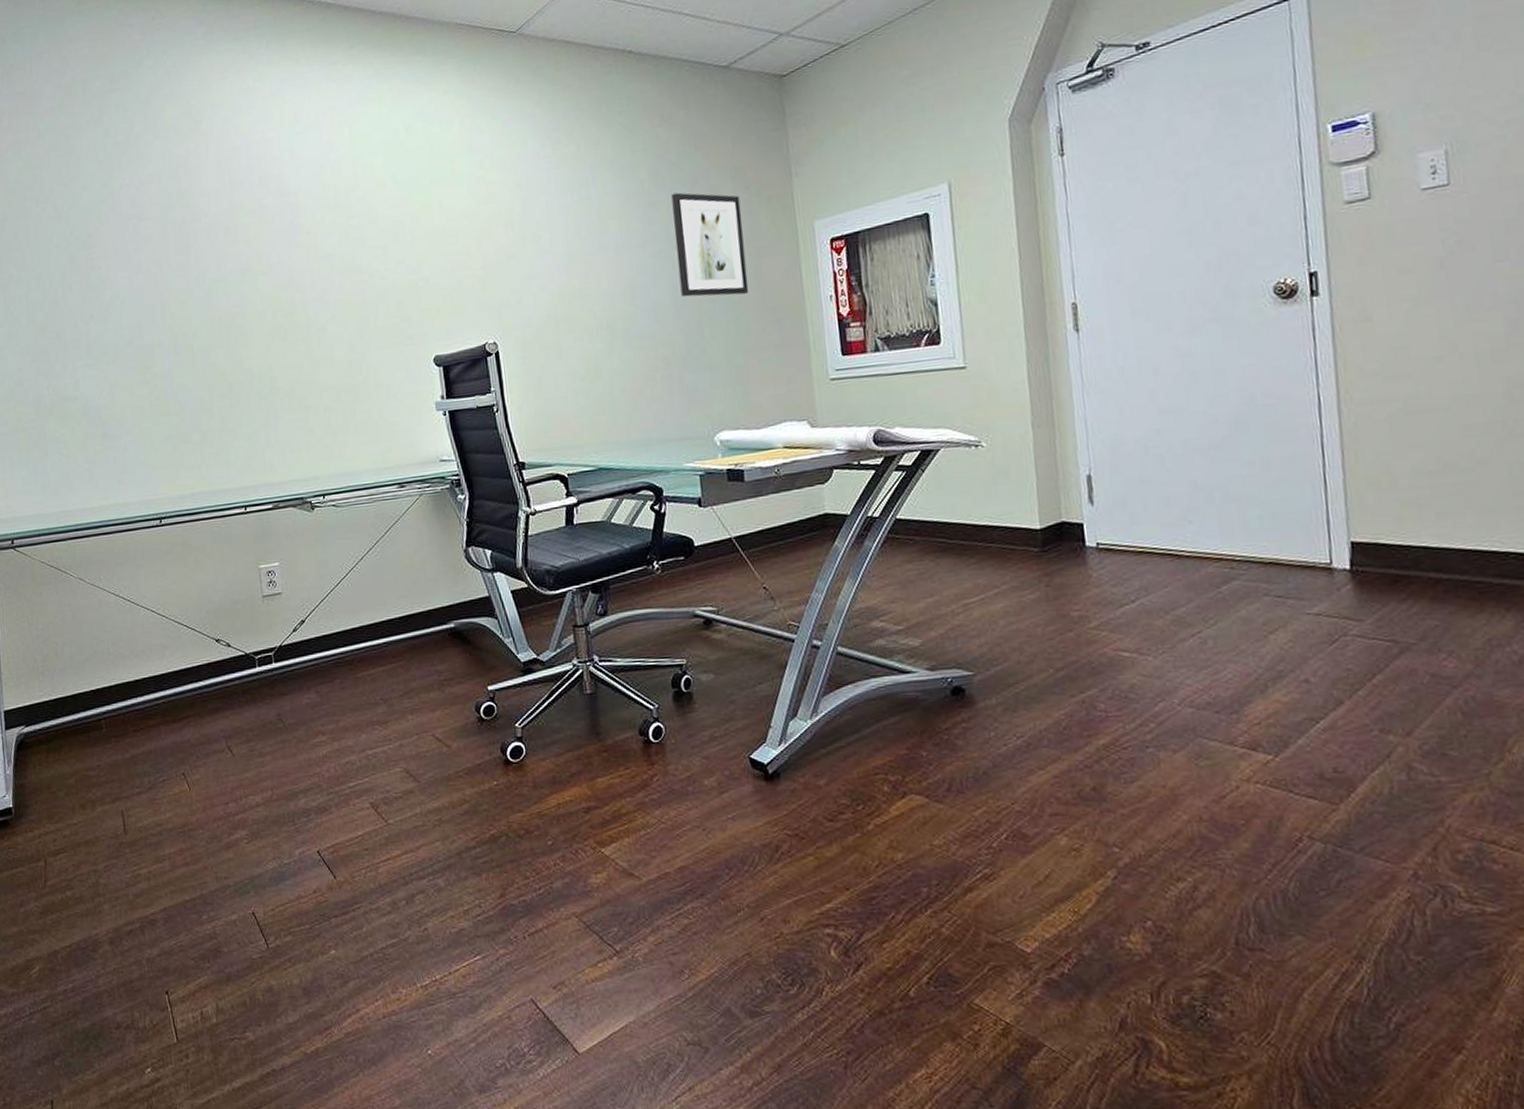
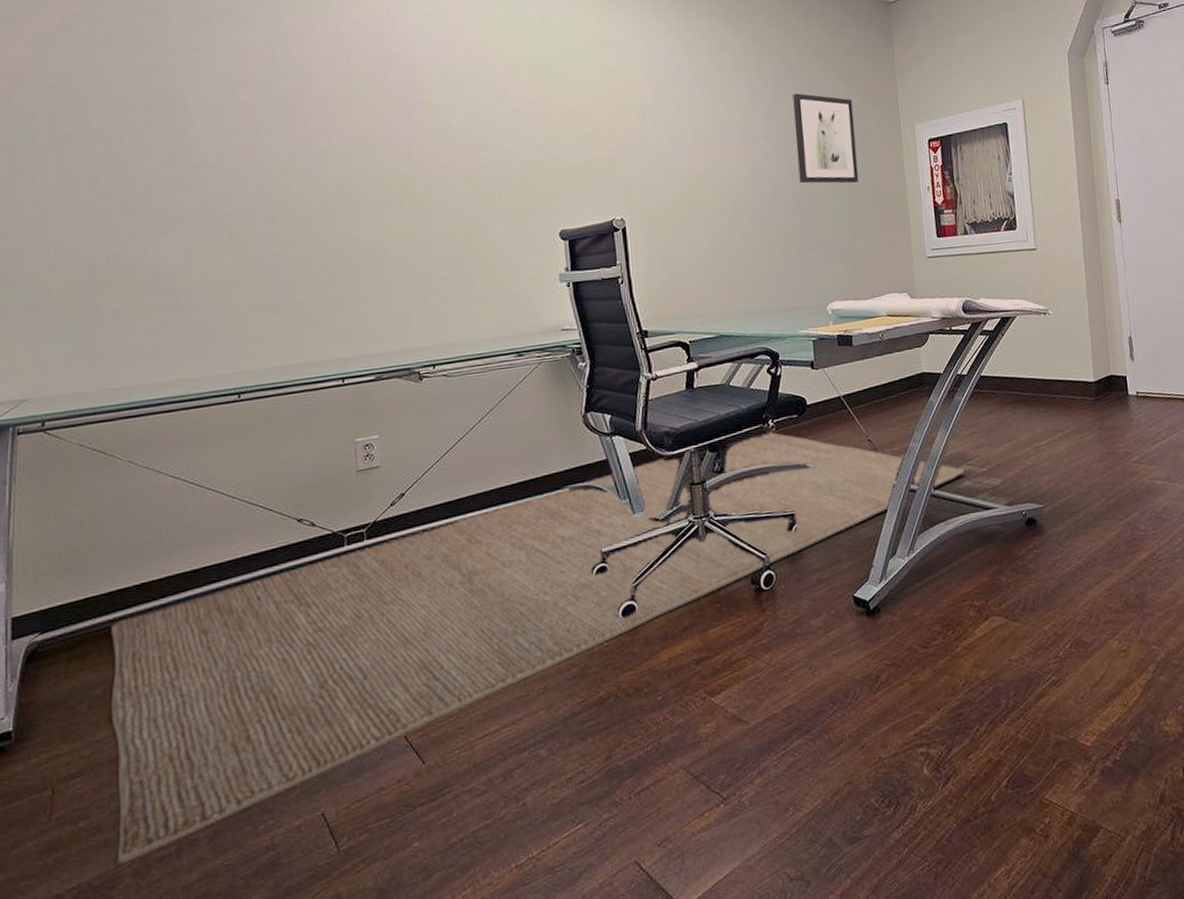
rug: none [77,573,876,932] -> present [111,431,964,864]

